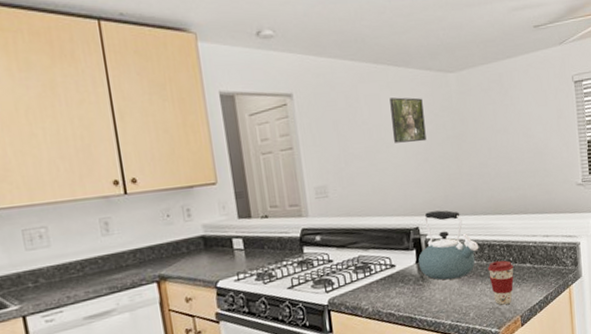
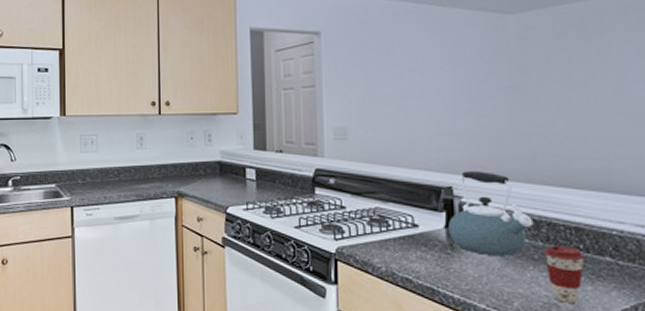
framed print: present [390,97,427,143] -> none [429,39,471,90]

